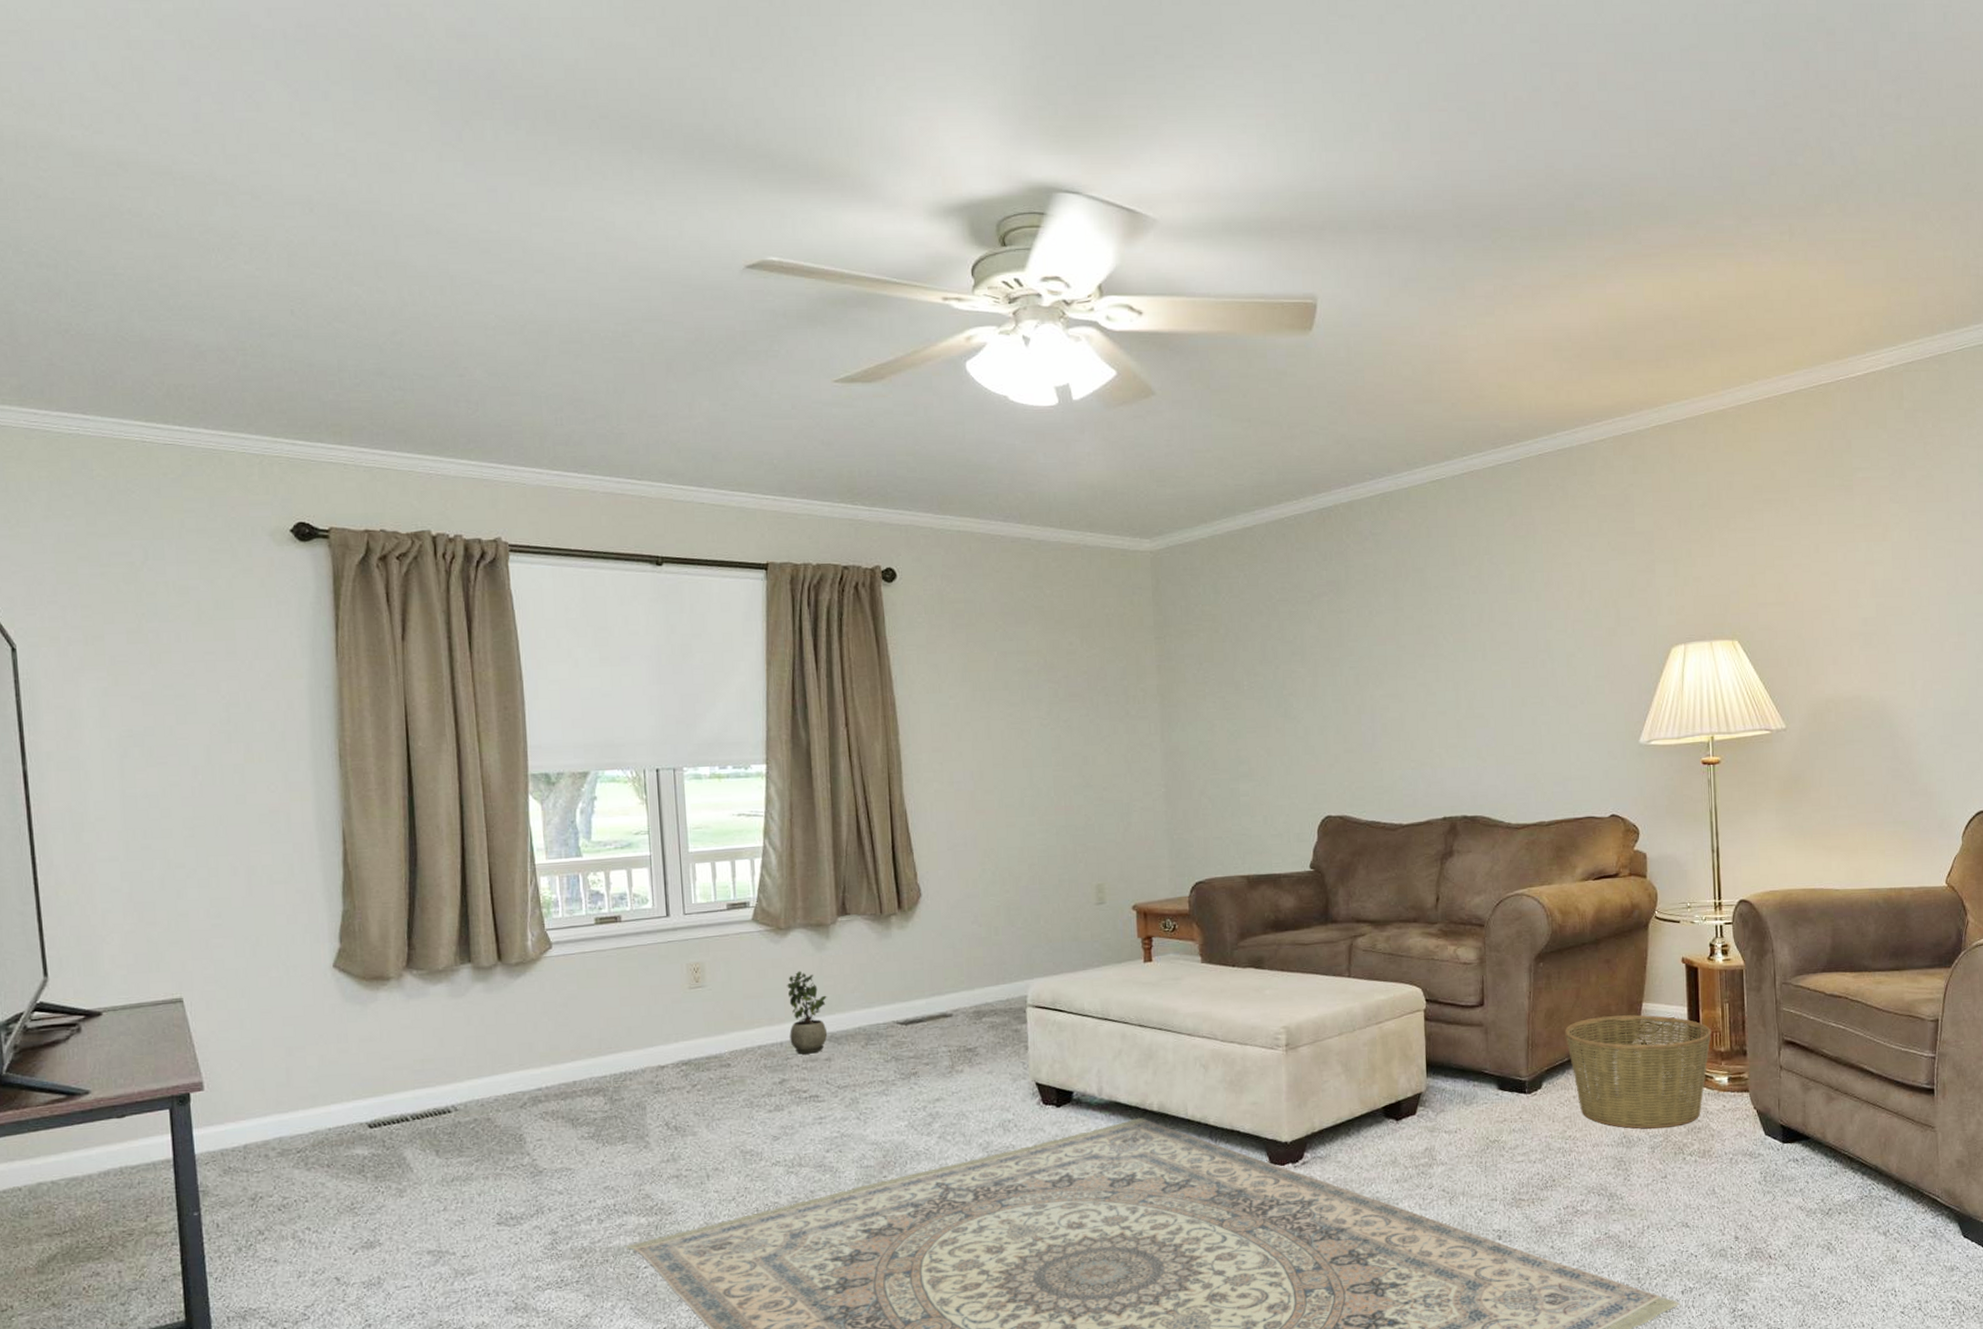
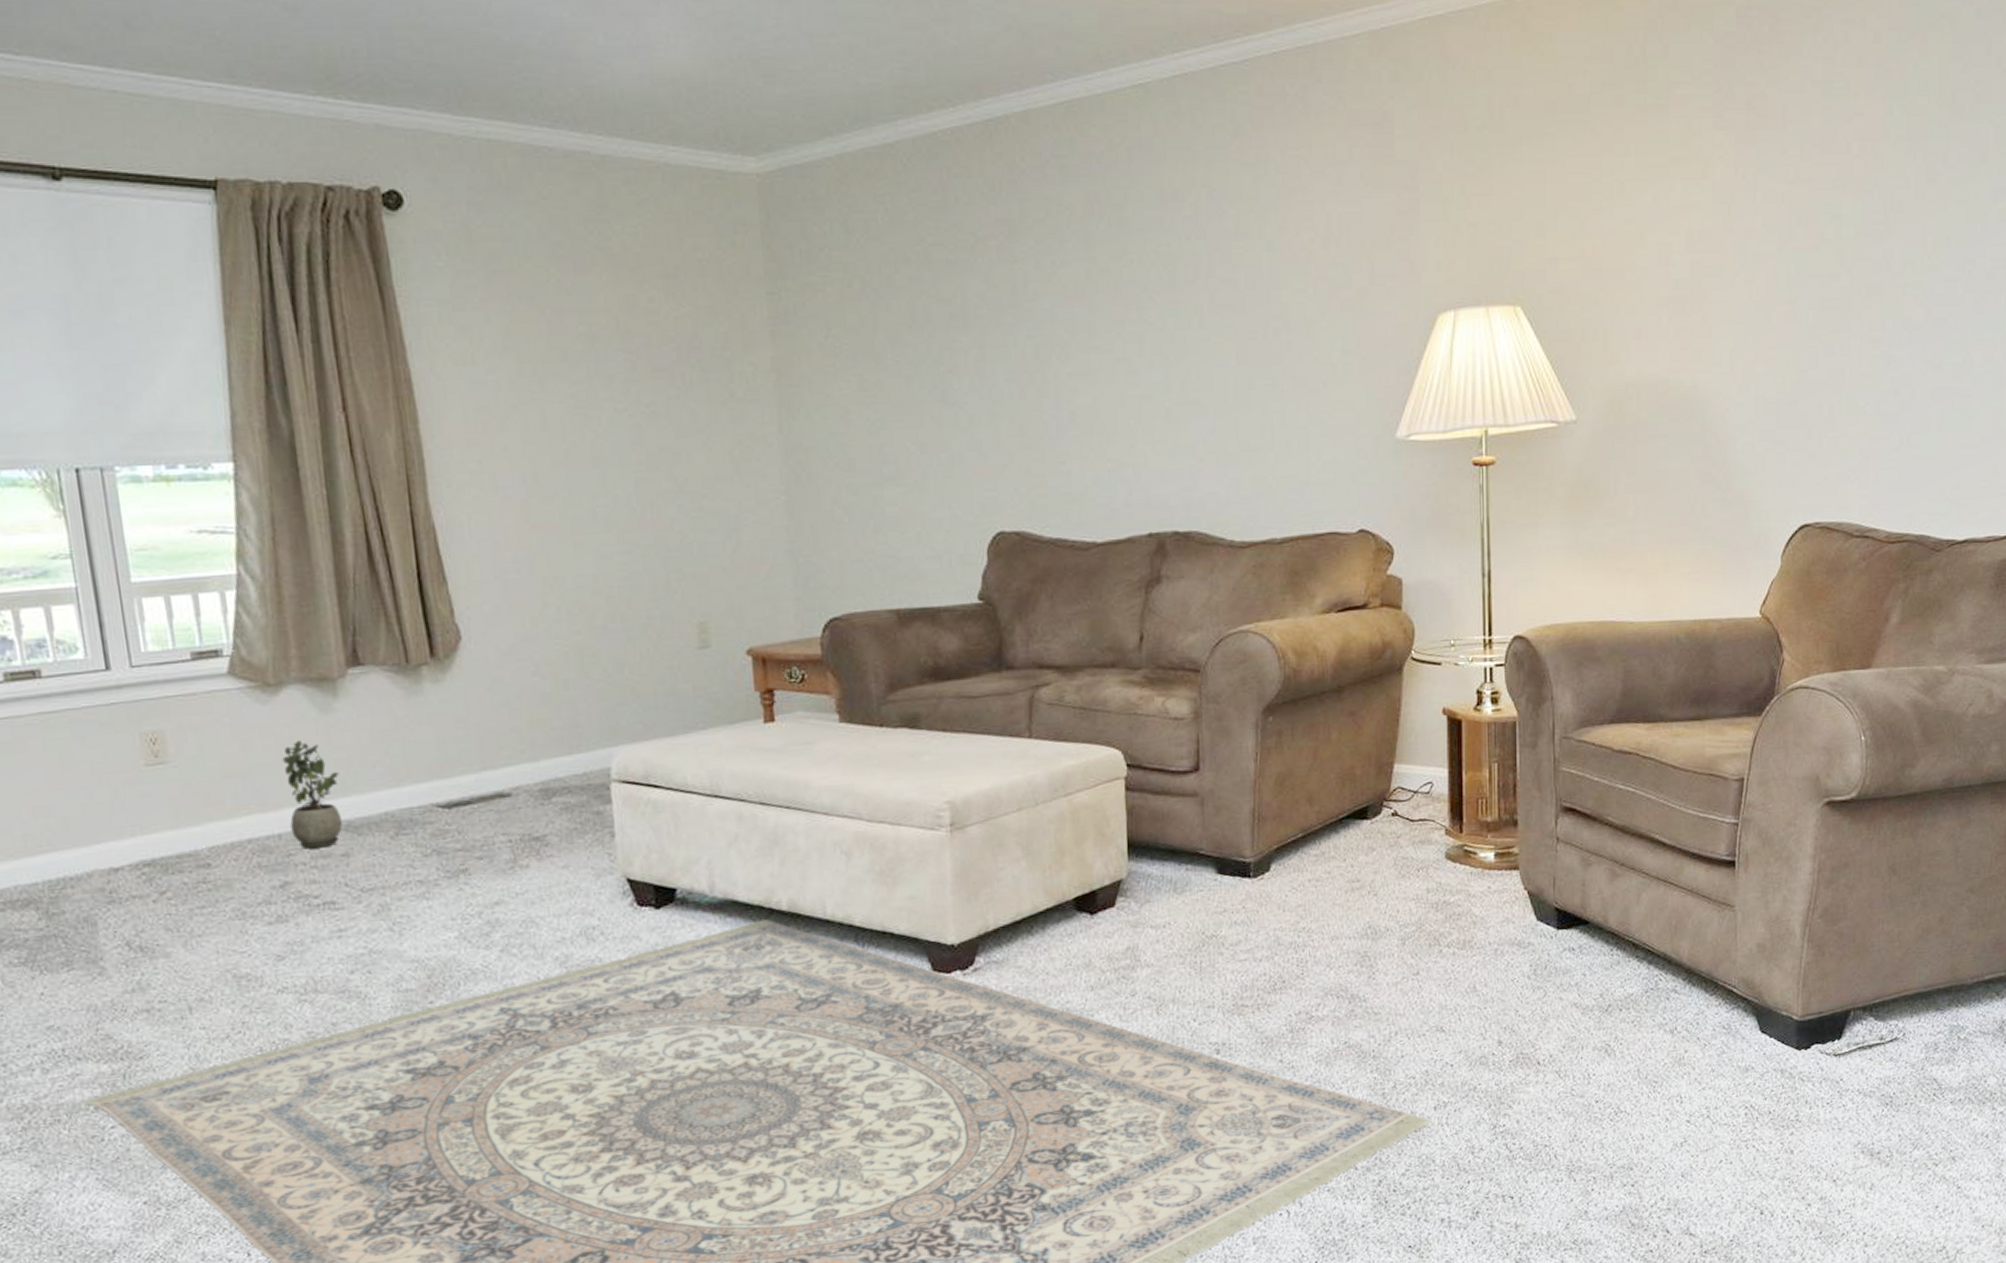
basket: present [1565,1015,1712,1129] -> none [1299,779,1476,917]

